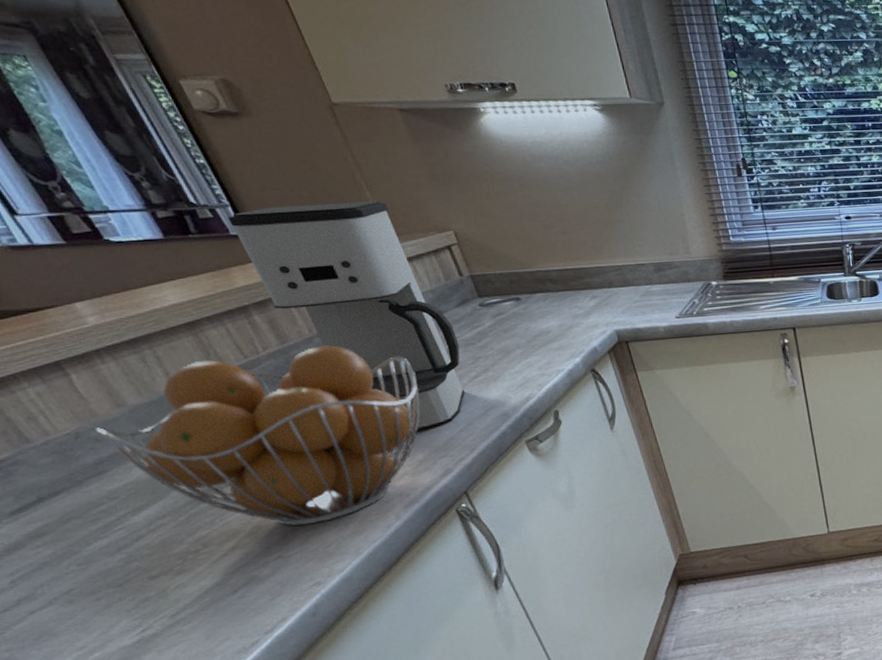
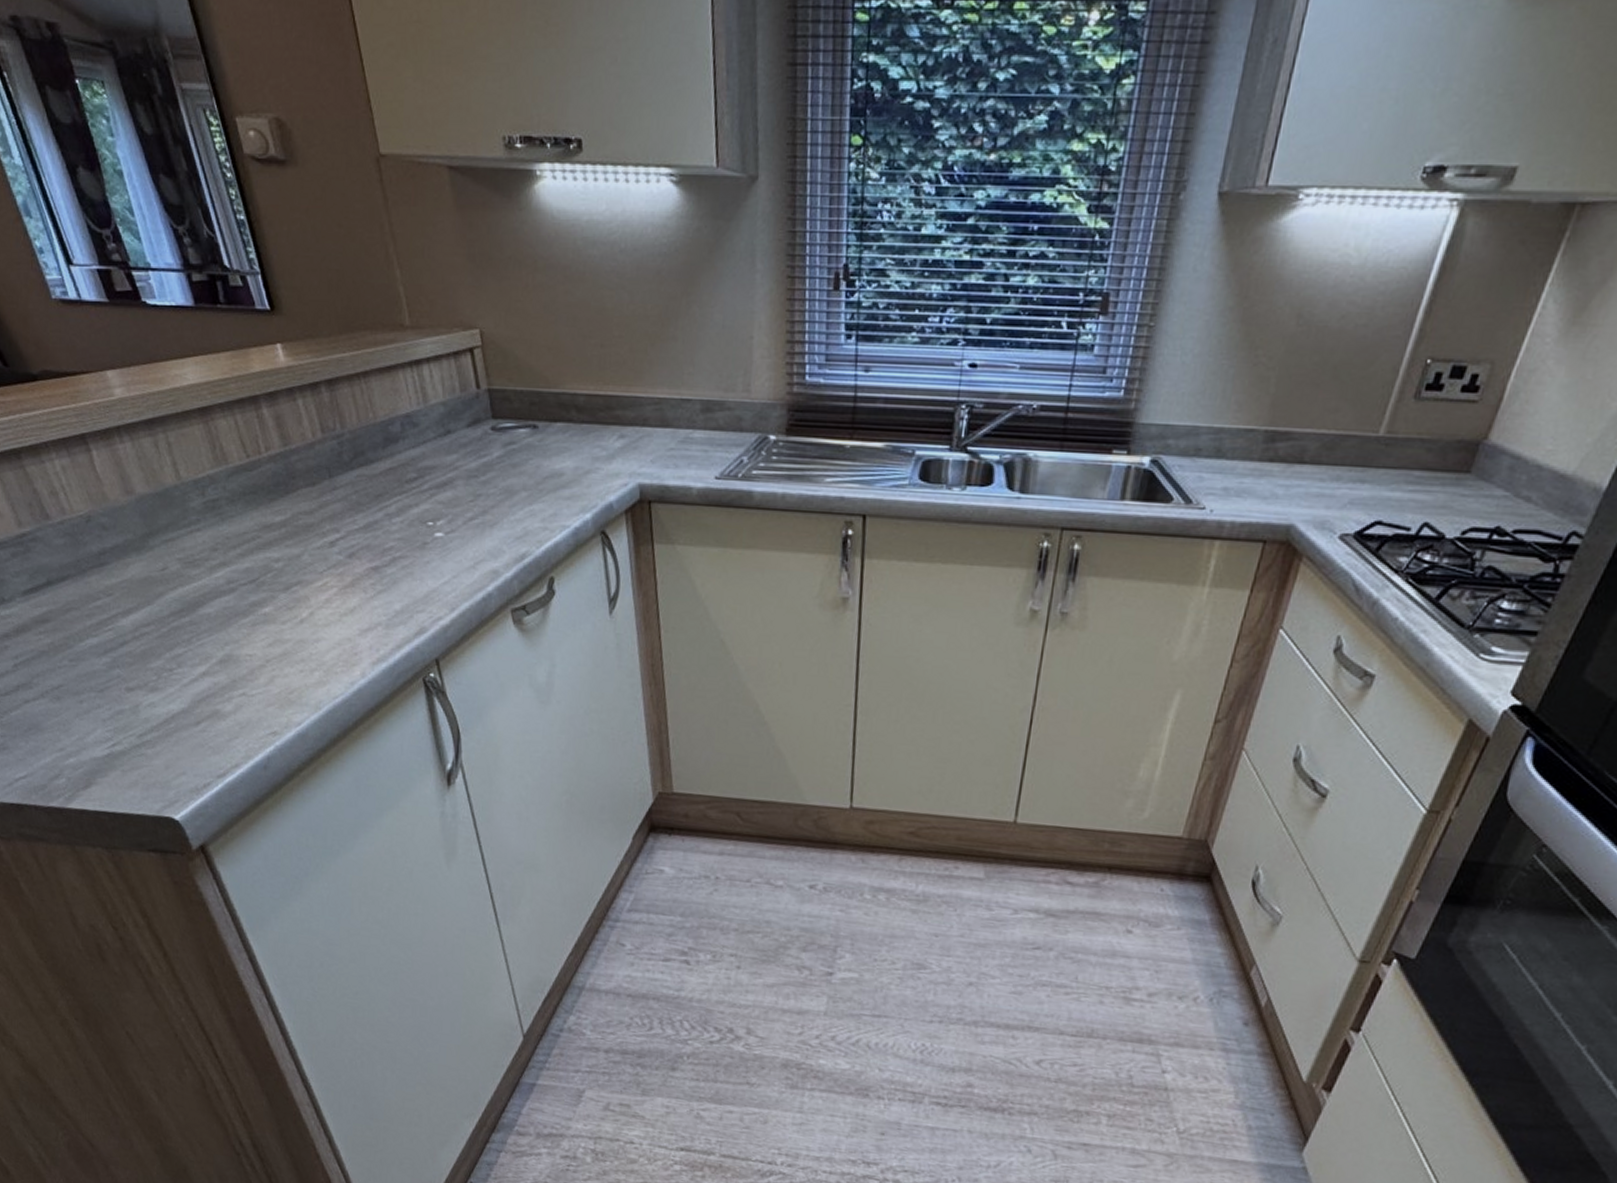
fruit basket: present [94,345,420,526] -> none [104,453,410,664]
coffee maker: present [228,200,465,432] -> none [256,279,461,575]

